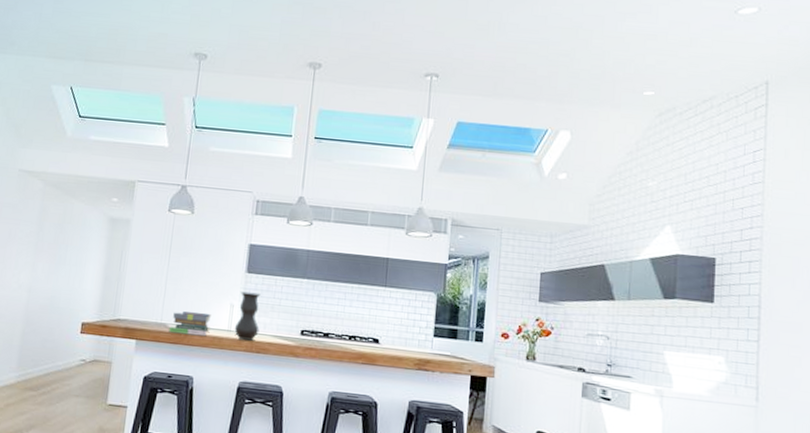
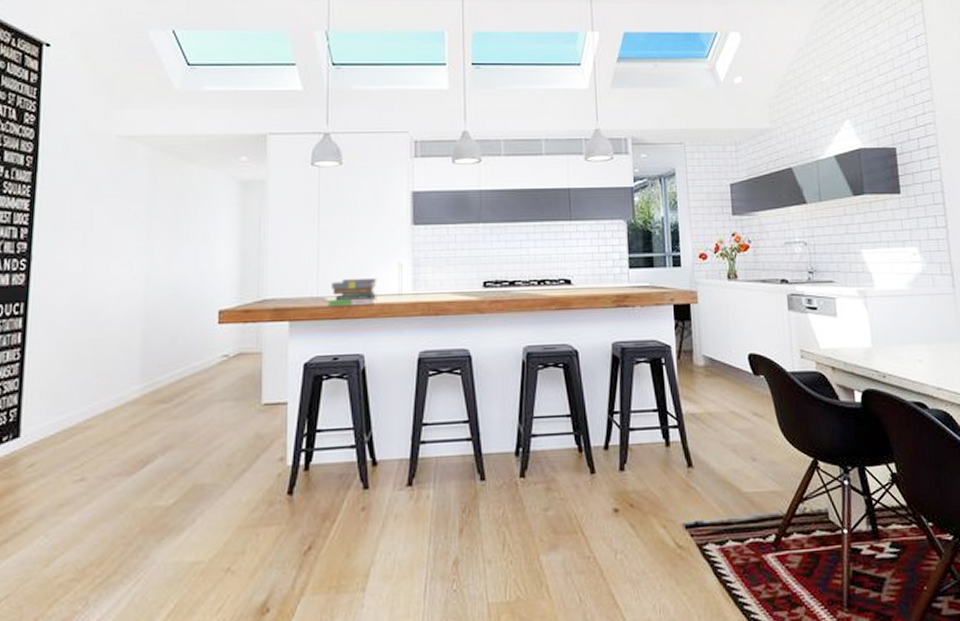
vase: present [234,291,261,341] -> none [406,246,435,303]

